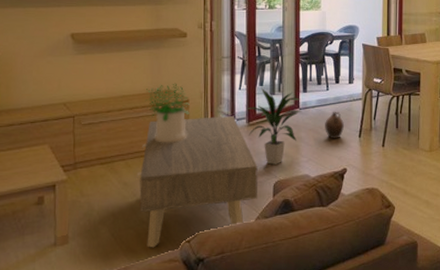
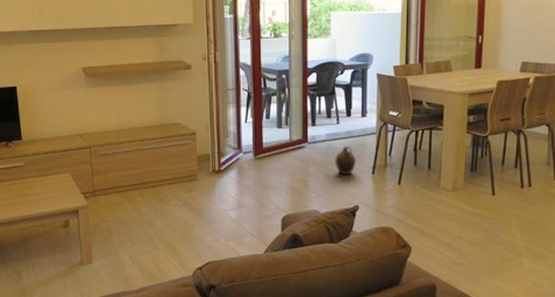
coffee table: present [136,116,258,248] -> none [149,149,266,272]
potted plant: present [146,83,190,142] -> none [155,115,198,173]
indoor plant: present [246,87,301,165] -> none [253,120,310,199]

